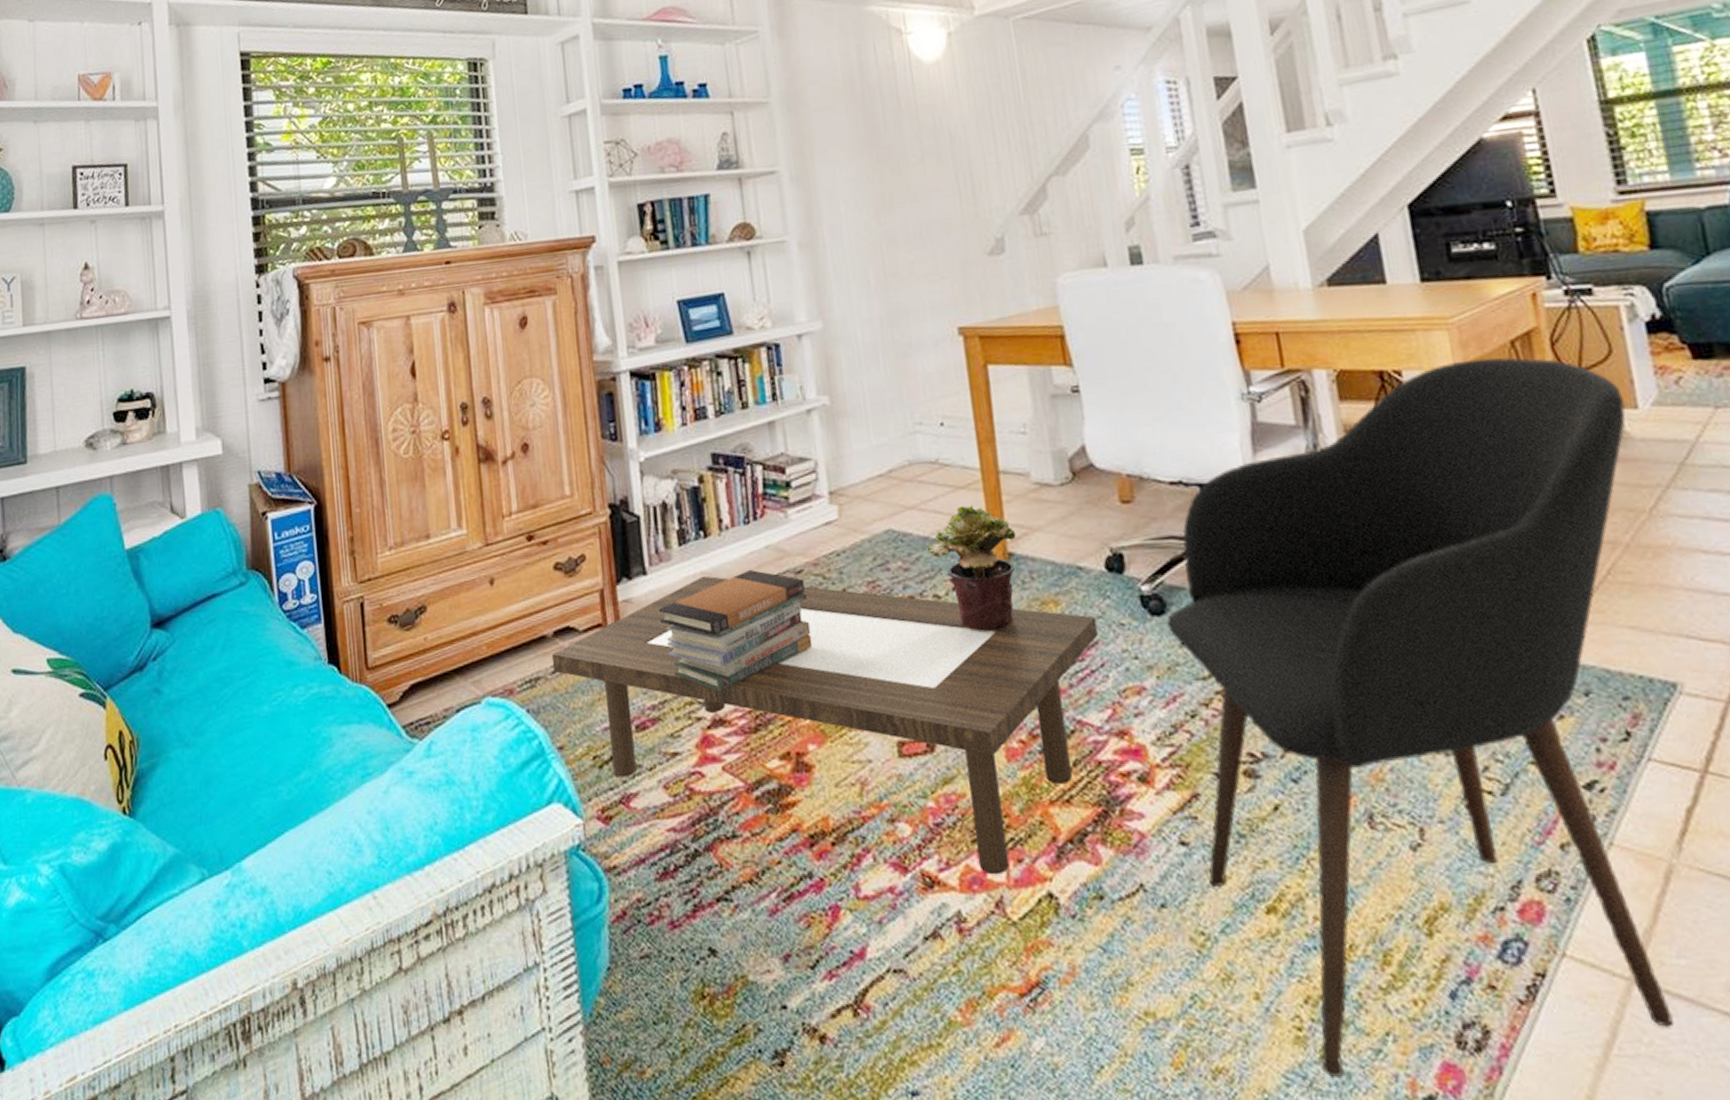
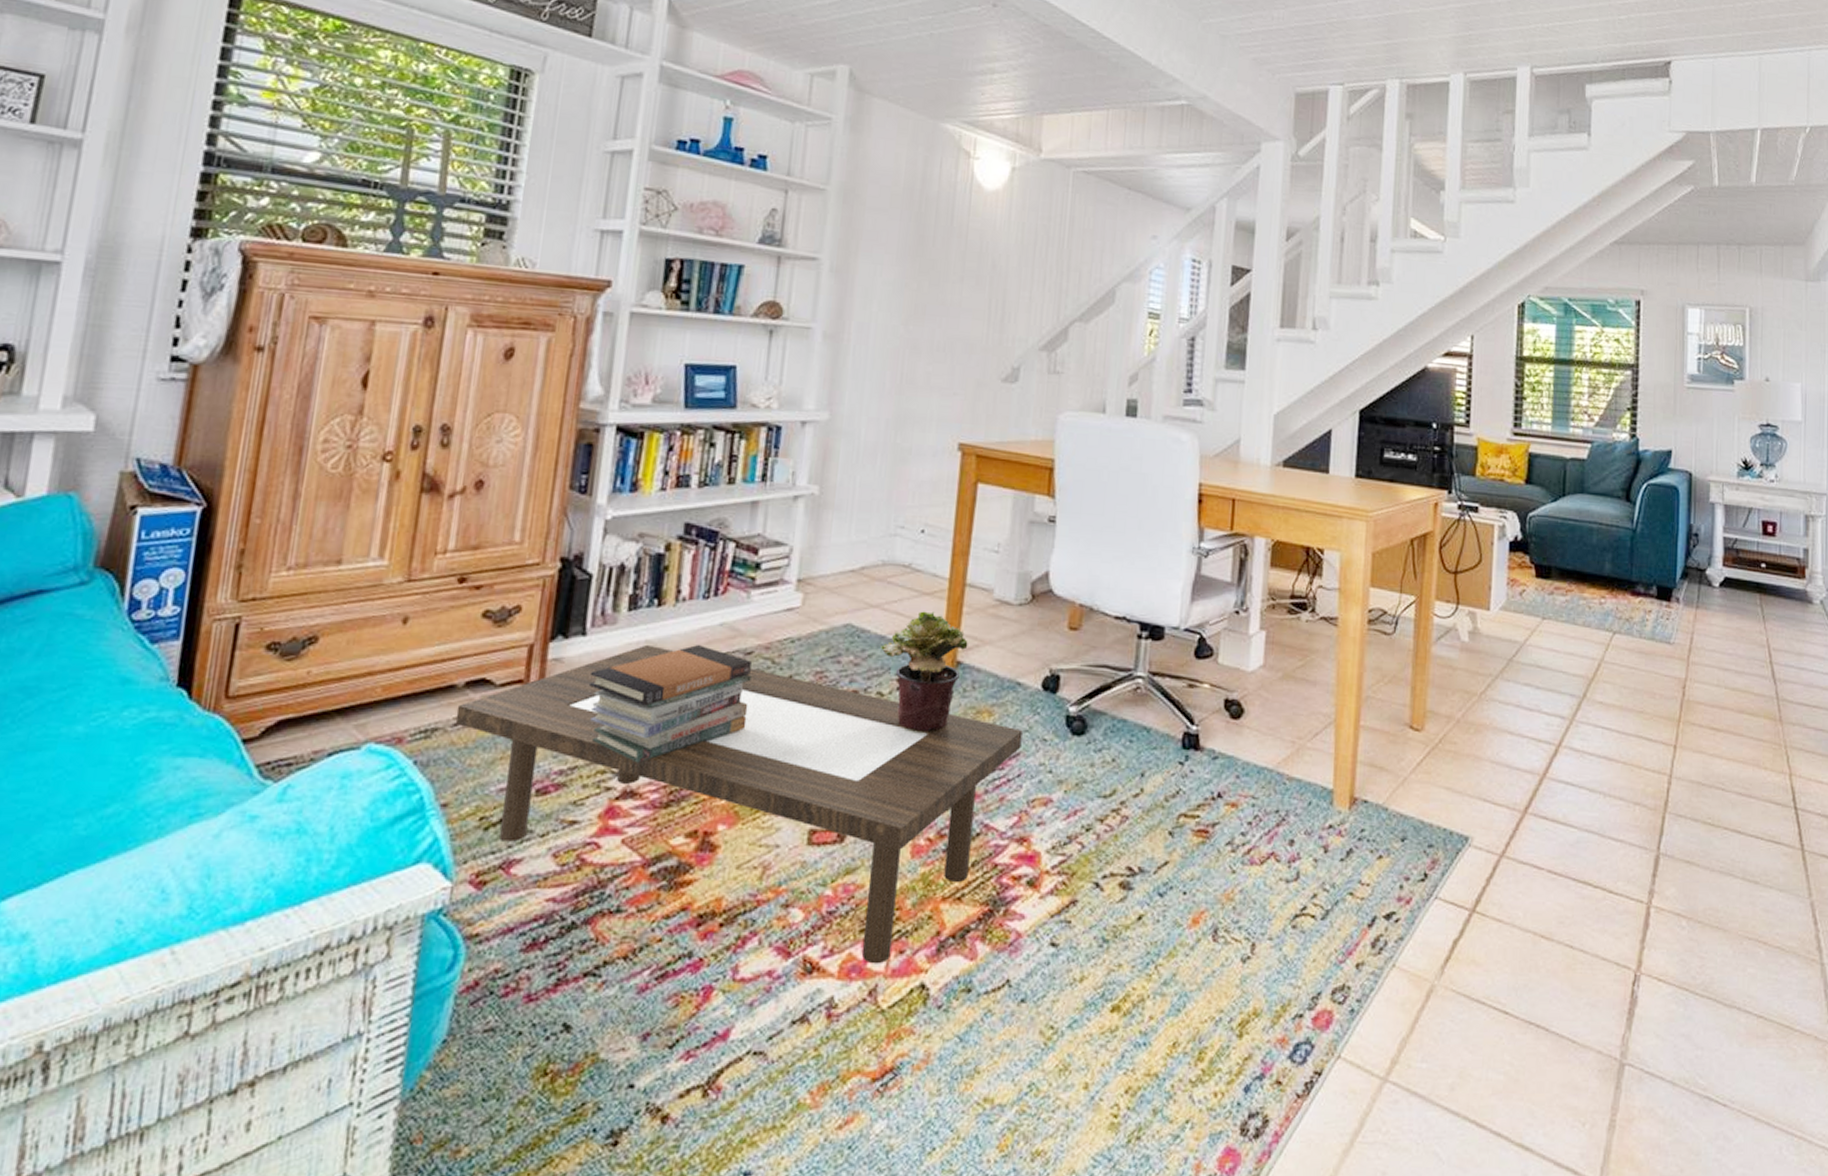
armchair: present [1167,357,1674,1079] -> none [1068,549,1481,1161]

